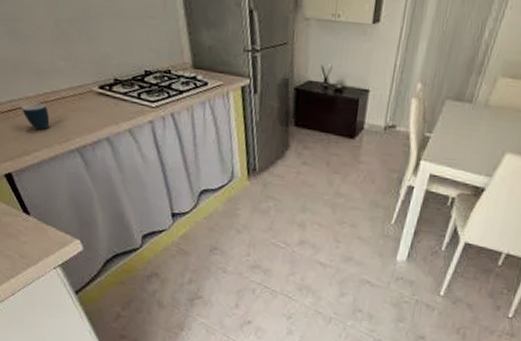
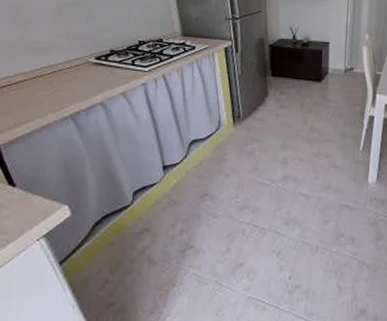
mug: present [21,102,50,131] -> none [16,77,45,102]

